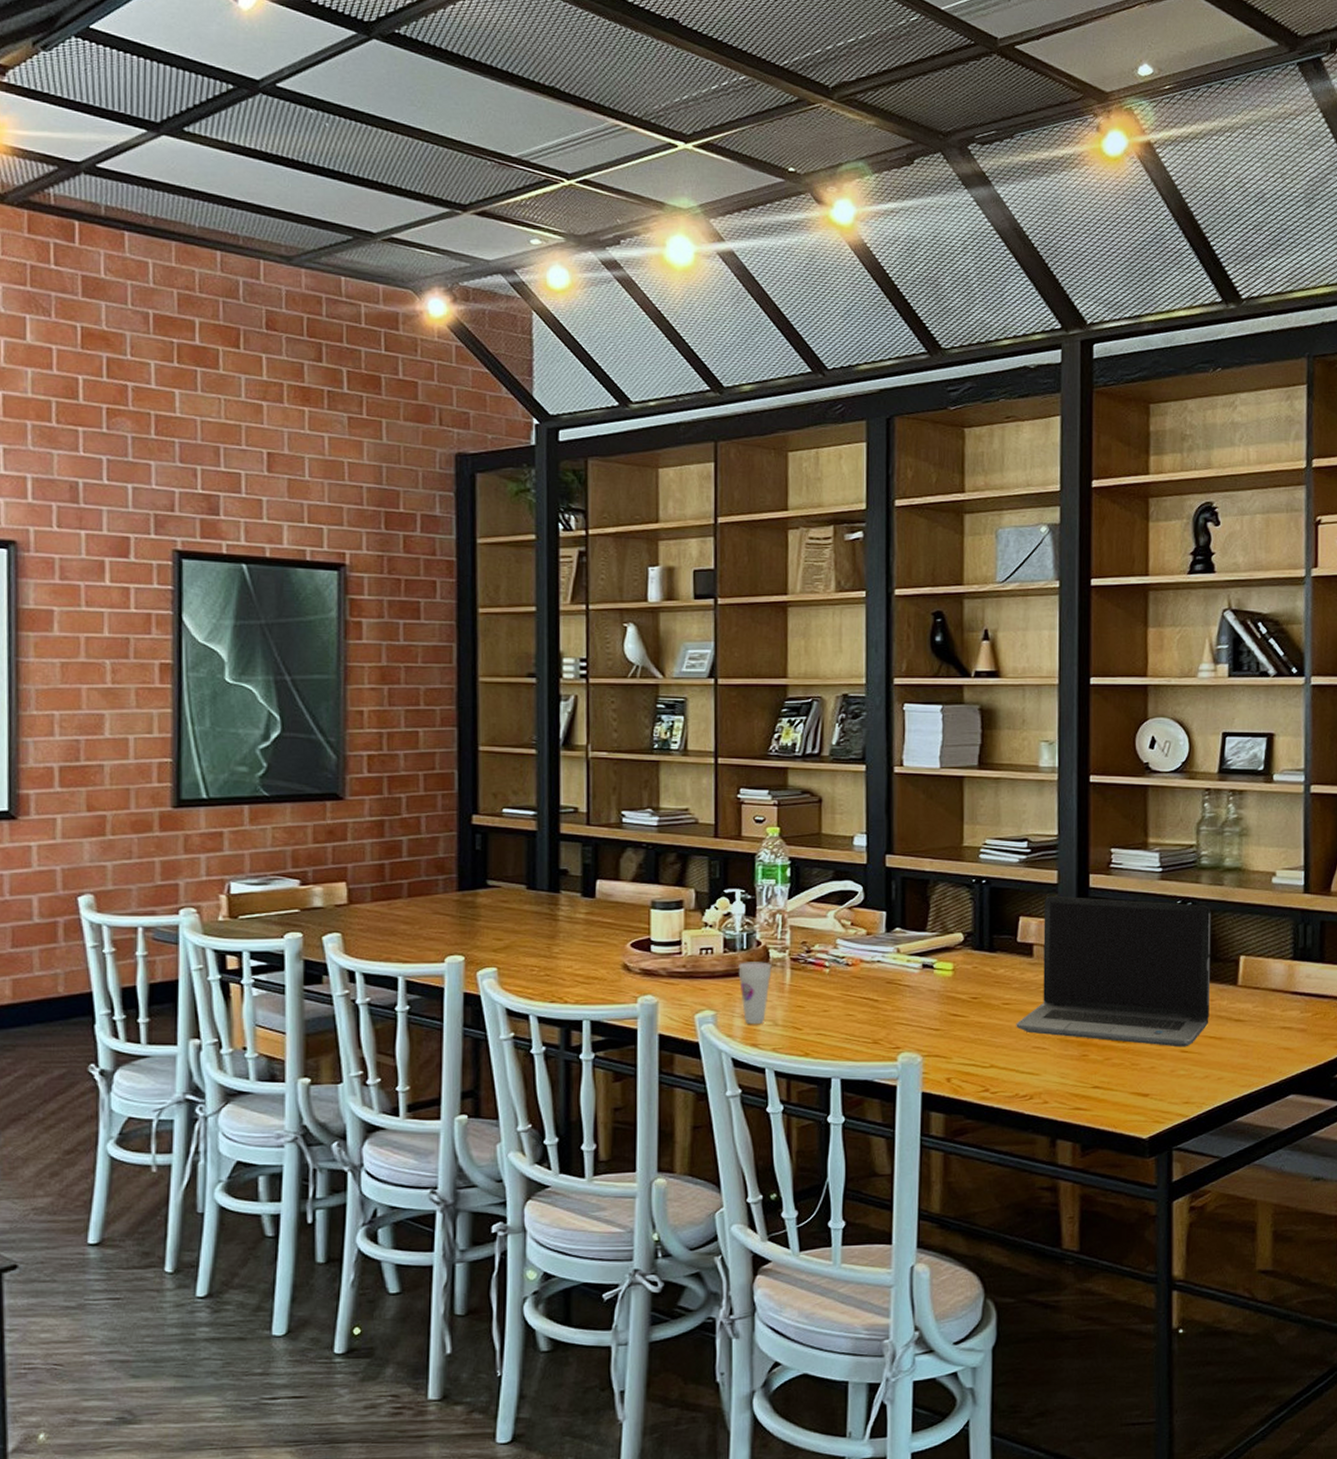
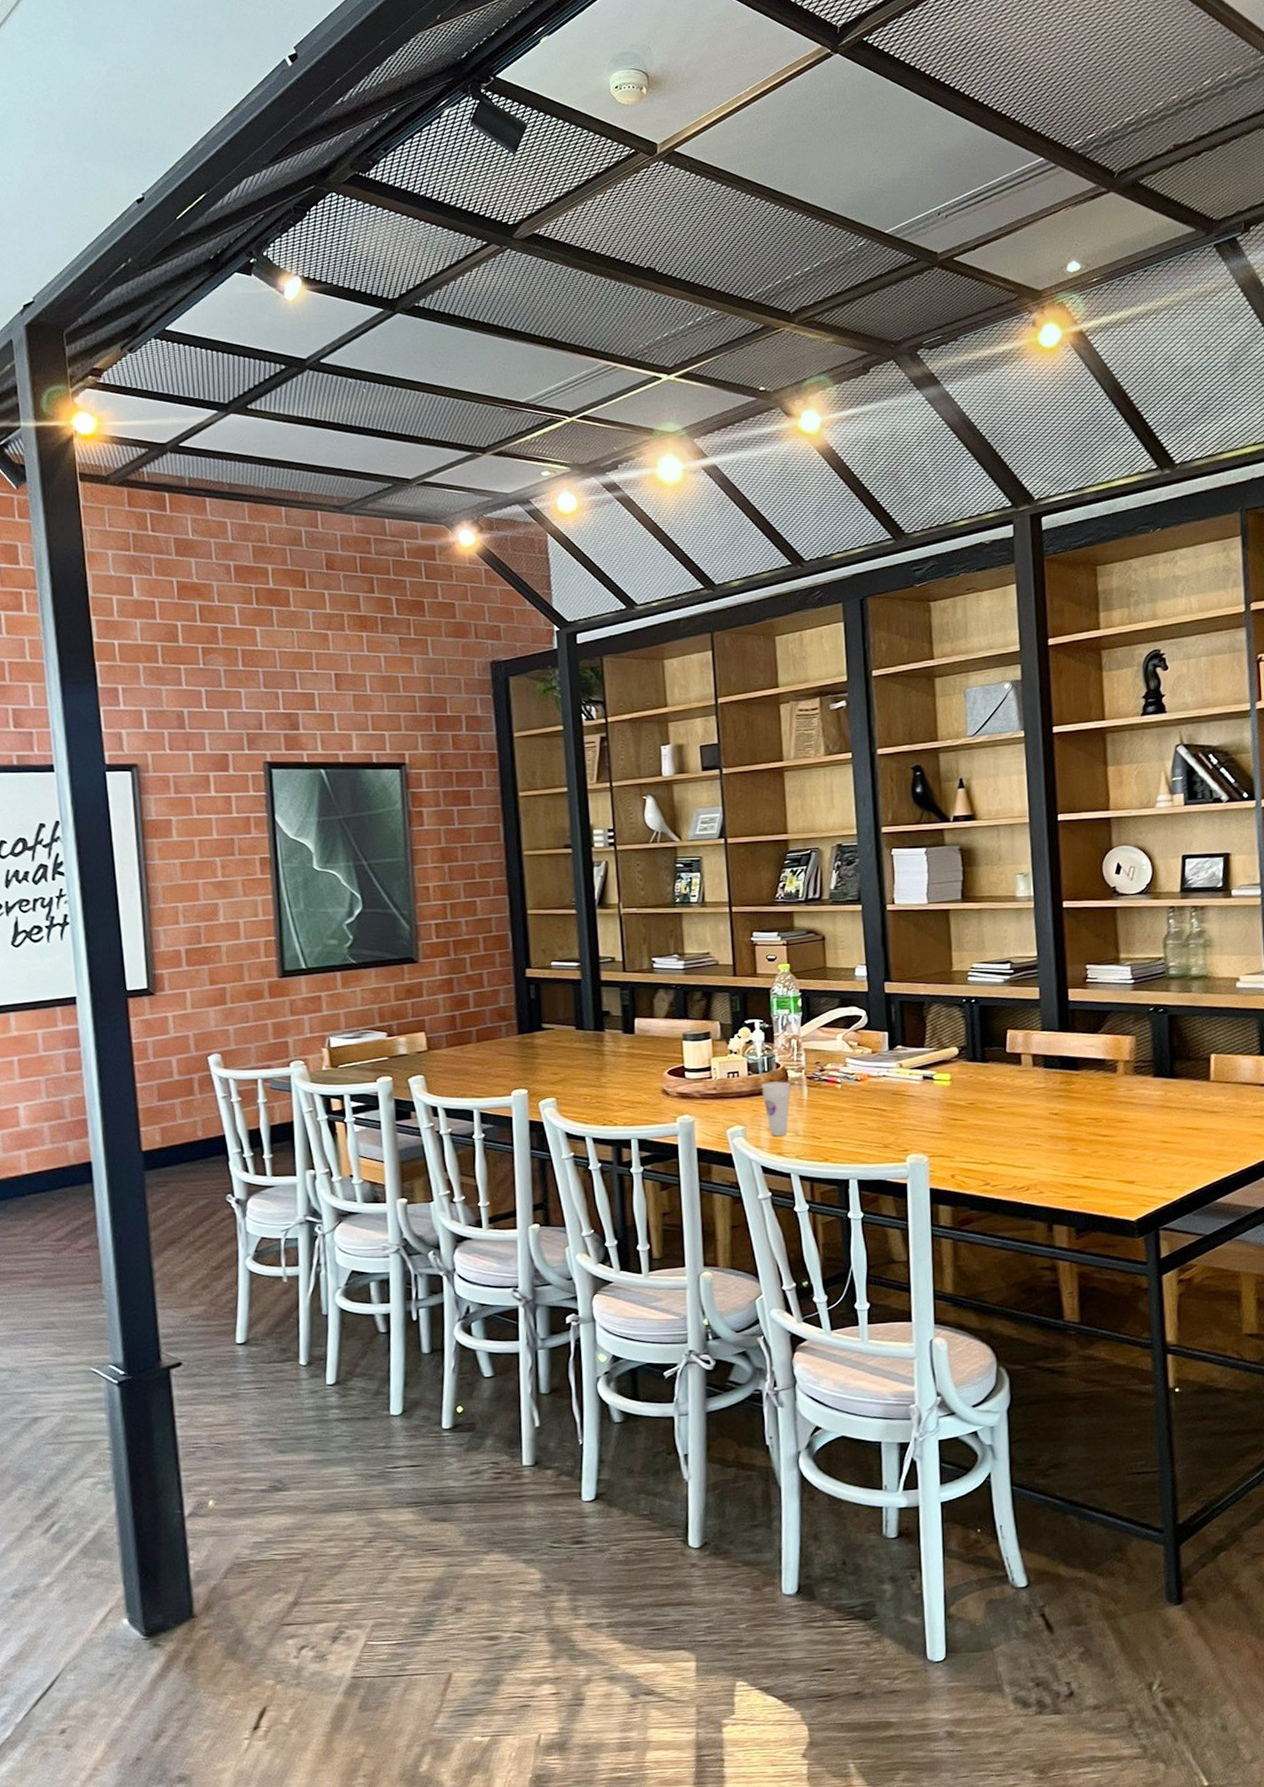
laptop computer: present [1016,896,1211,1047] -> none [1010,1010,1186,1139]

